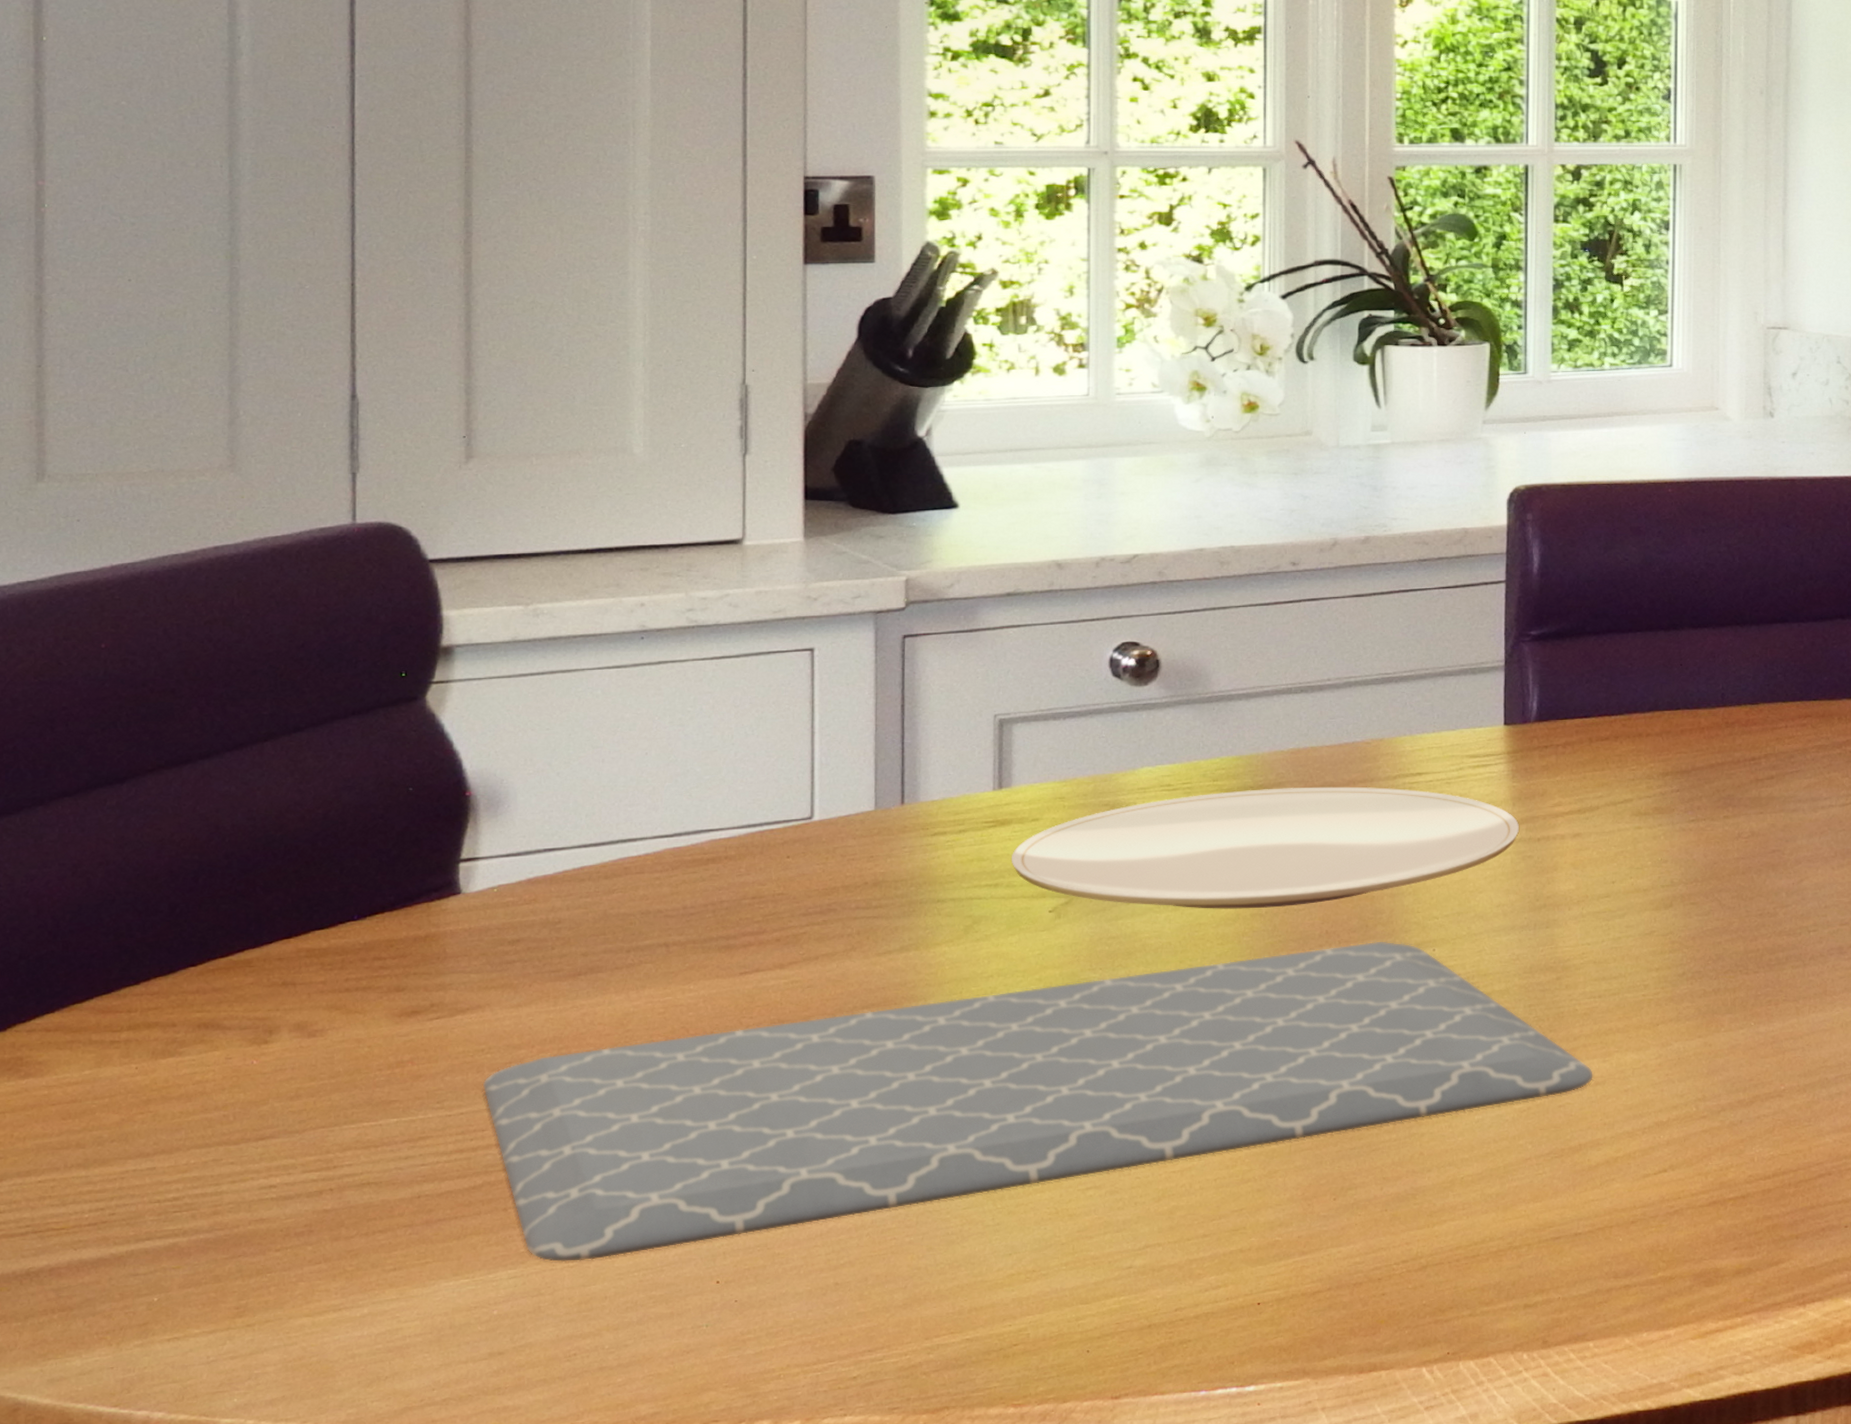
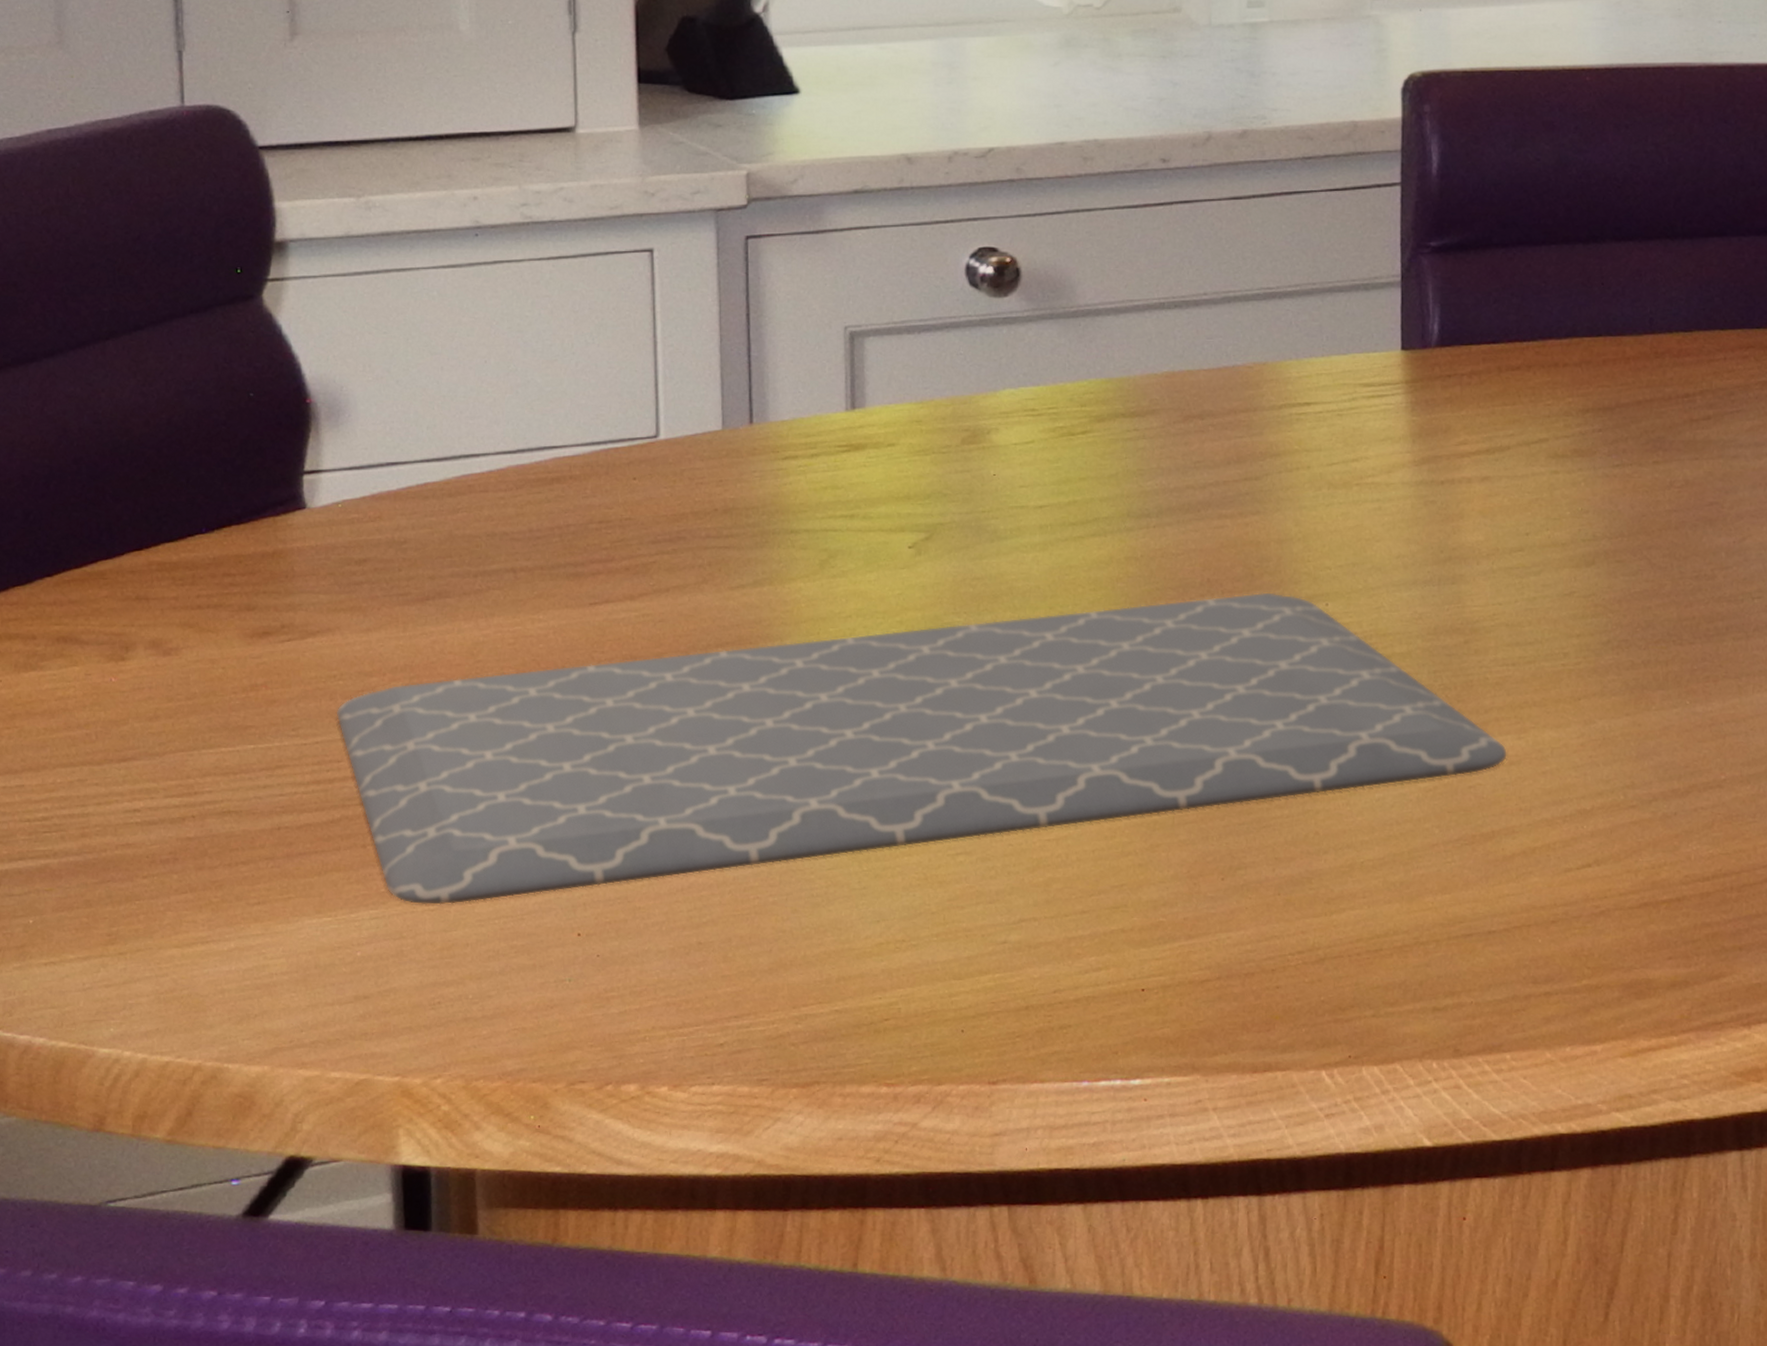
plate: present [1011,786,1520,909] -> none [866,415,1421,551]

